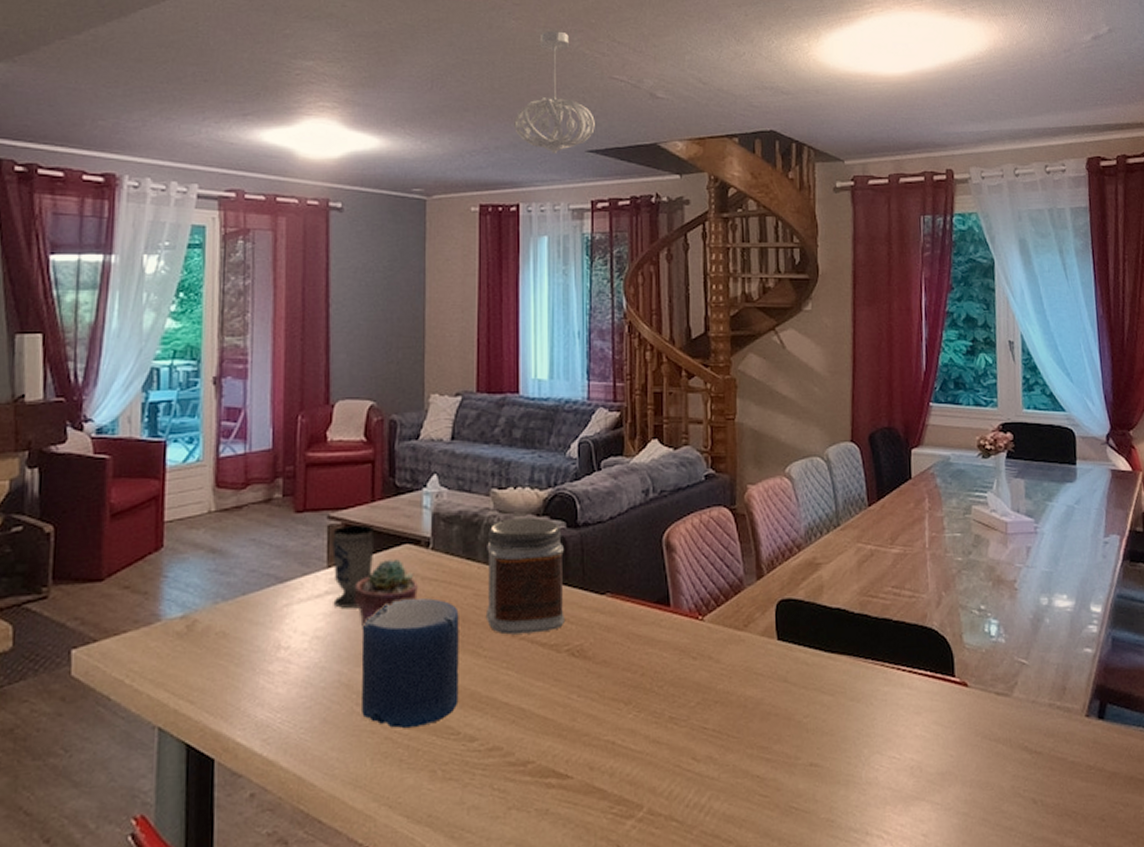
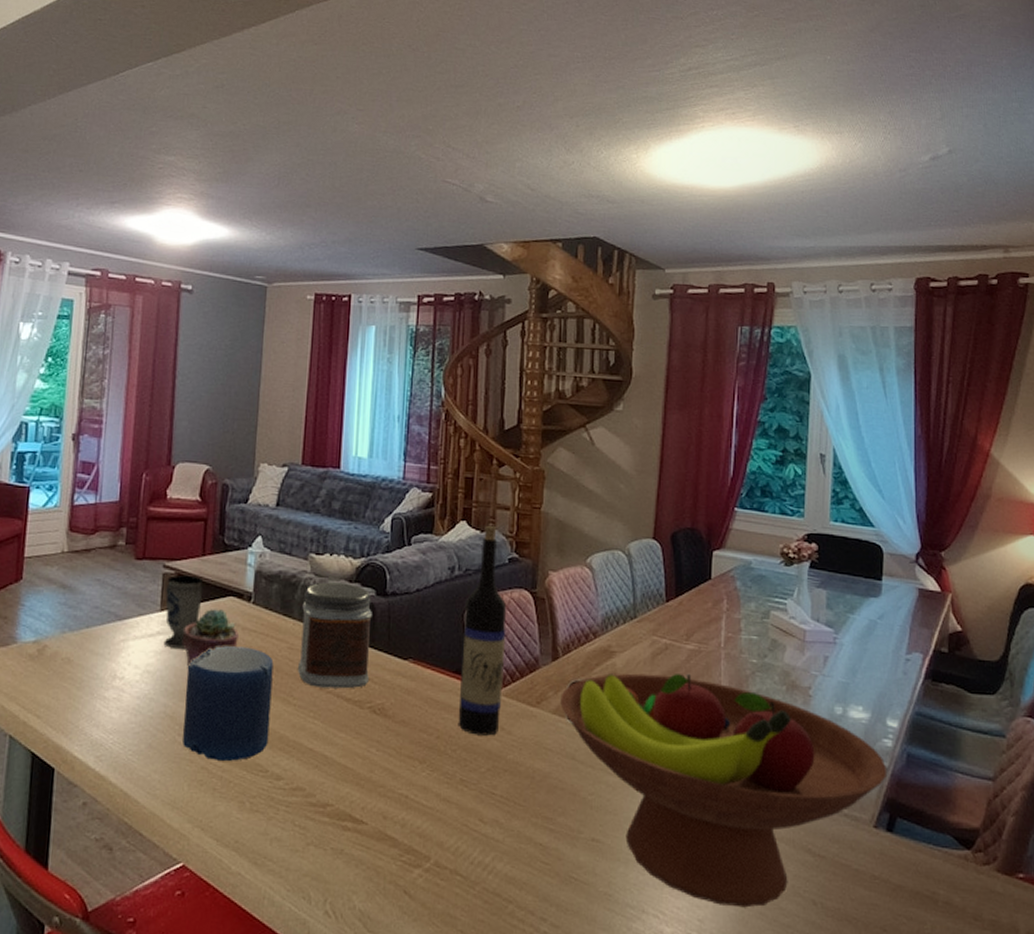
pendant light: present [513,31,595,153] -> none [350,135,426,249]
wine bottle: none [662,443,708,668] -> present [458,526,507,736]
fruit bowl: none [768,578,1095,817] -> present [560,673,888,908]

